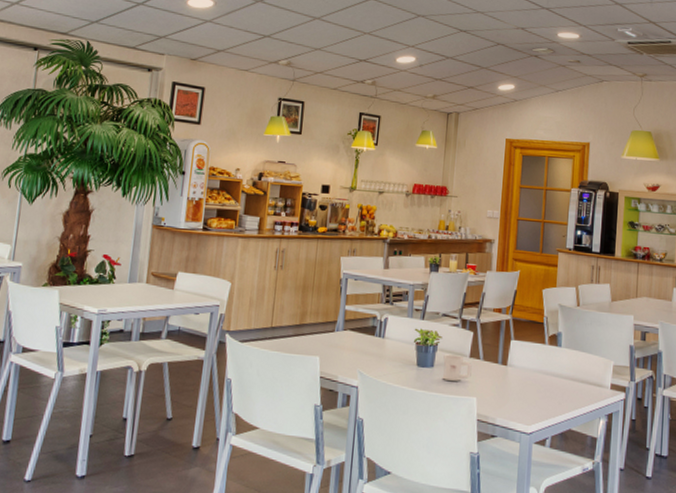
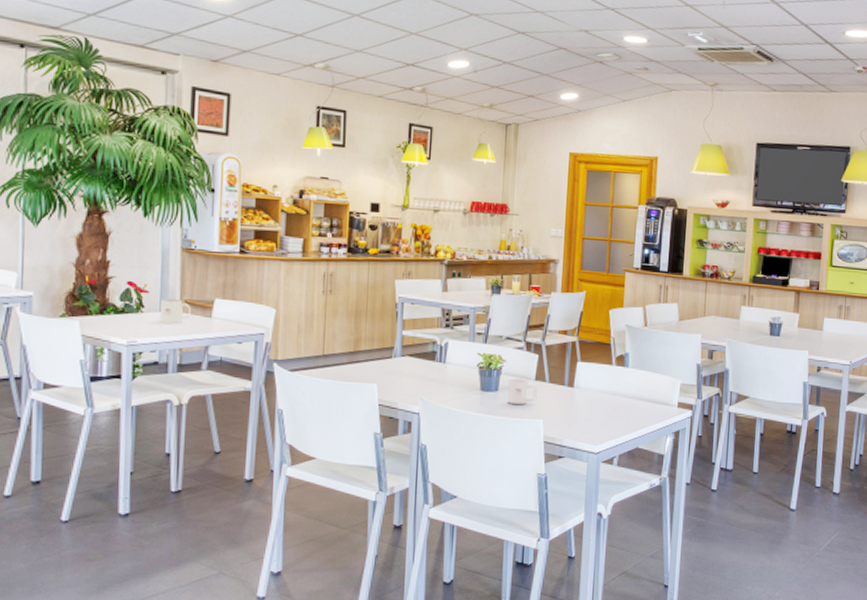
mug: none [128,271,157,295] -> present [159,298,192,325]

